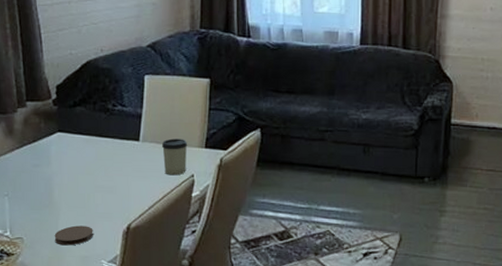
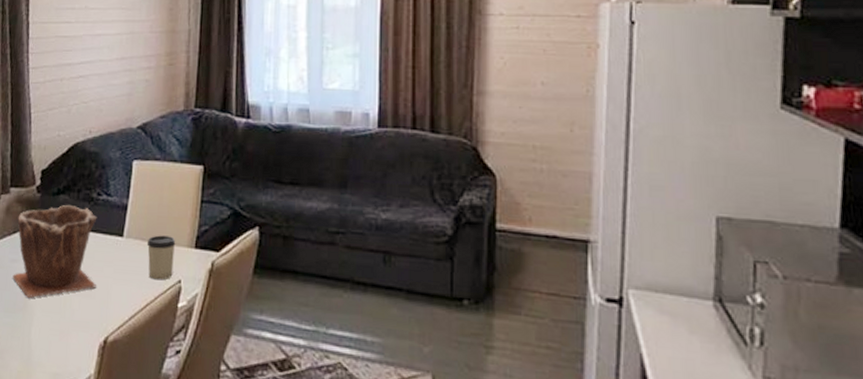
plant pot: none [36,115,117,196] -> present [12,204,97,298]
coaster: present [54,225,93,246] -> none [25,334,67,359]

